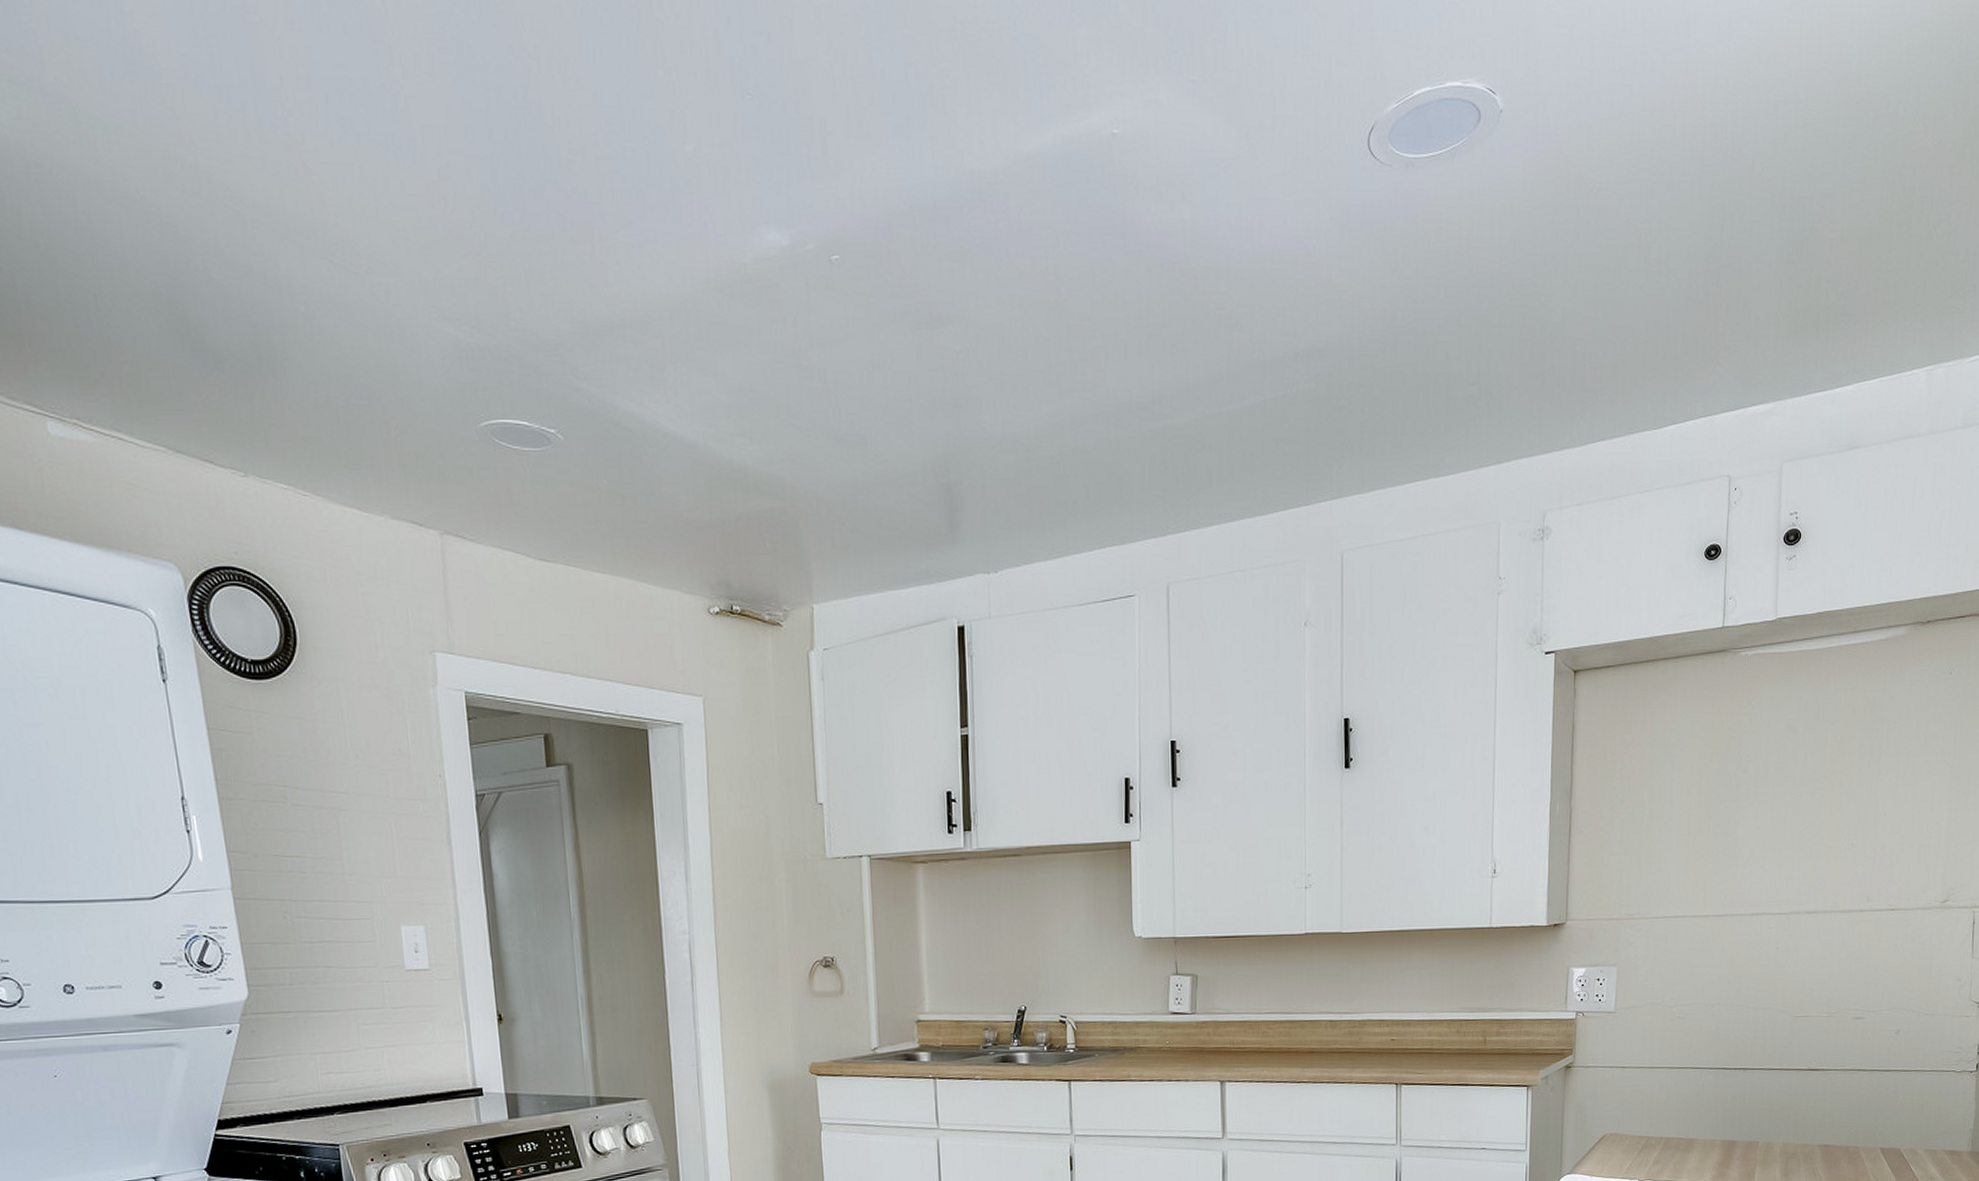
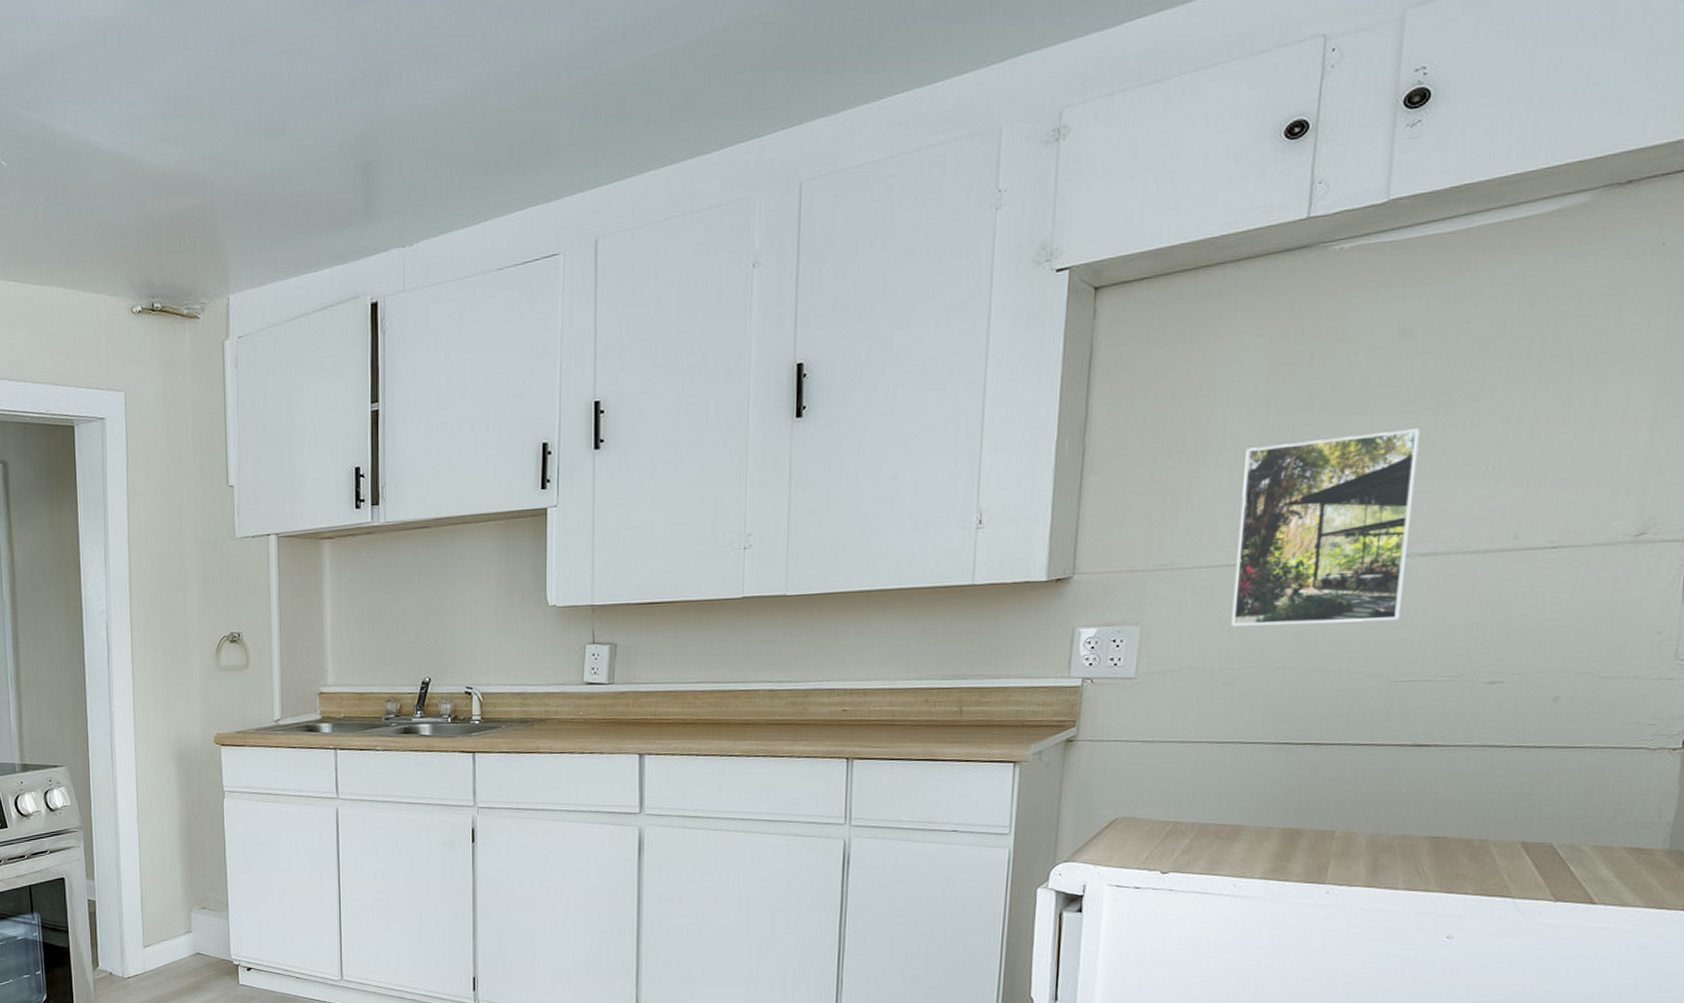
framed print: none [1681,808,1804,969] -> present [1231,428,1421,627]

